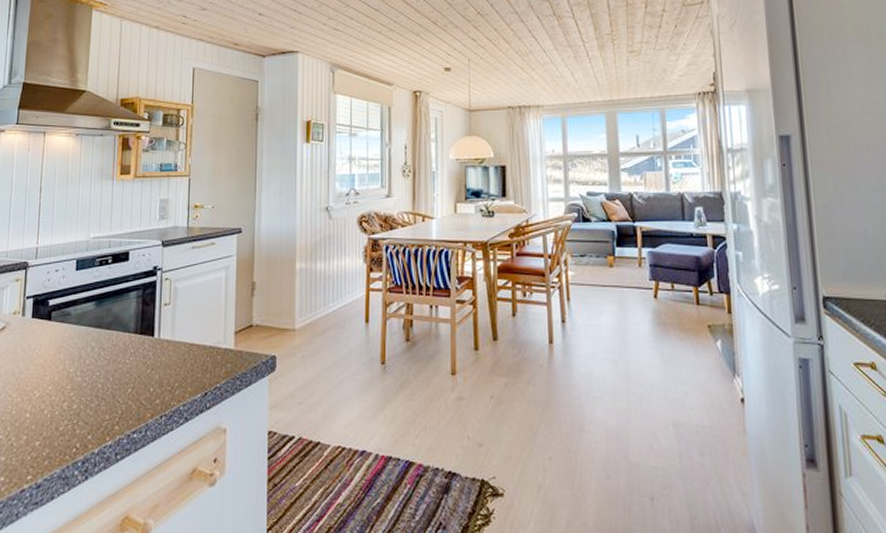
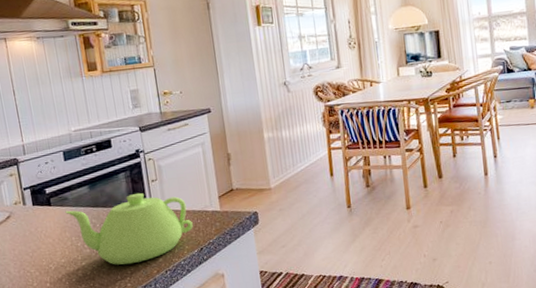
teapot: none [64,318,201,402] -> present [65,193,193,265]

